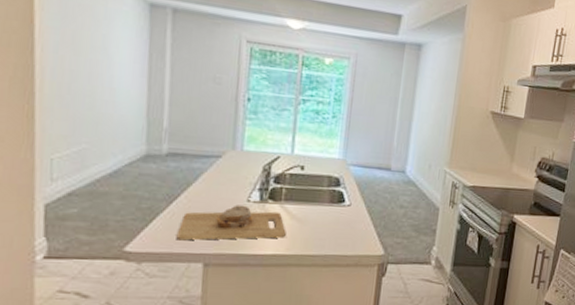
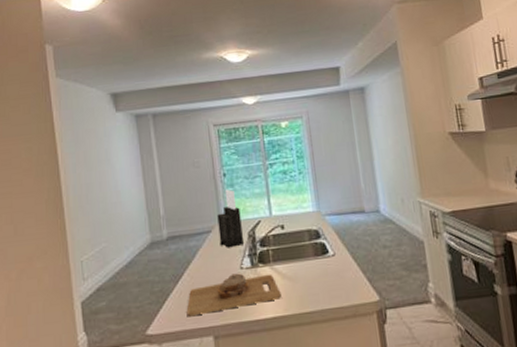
knife block: none [229,115,260,179] -> present [217,189,244,248]

